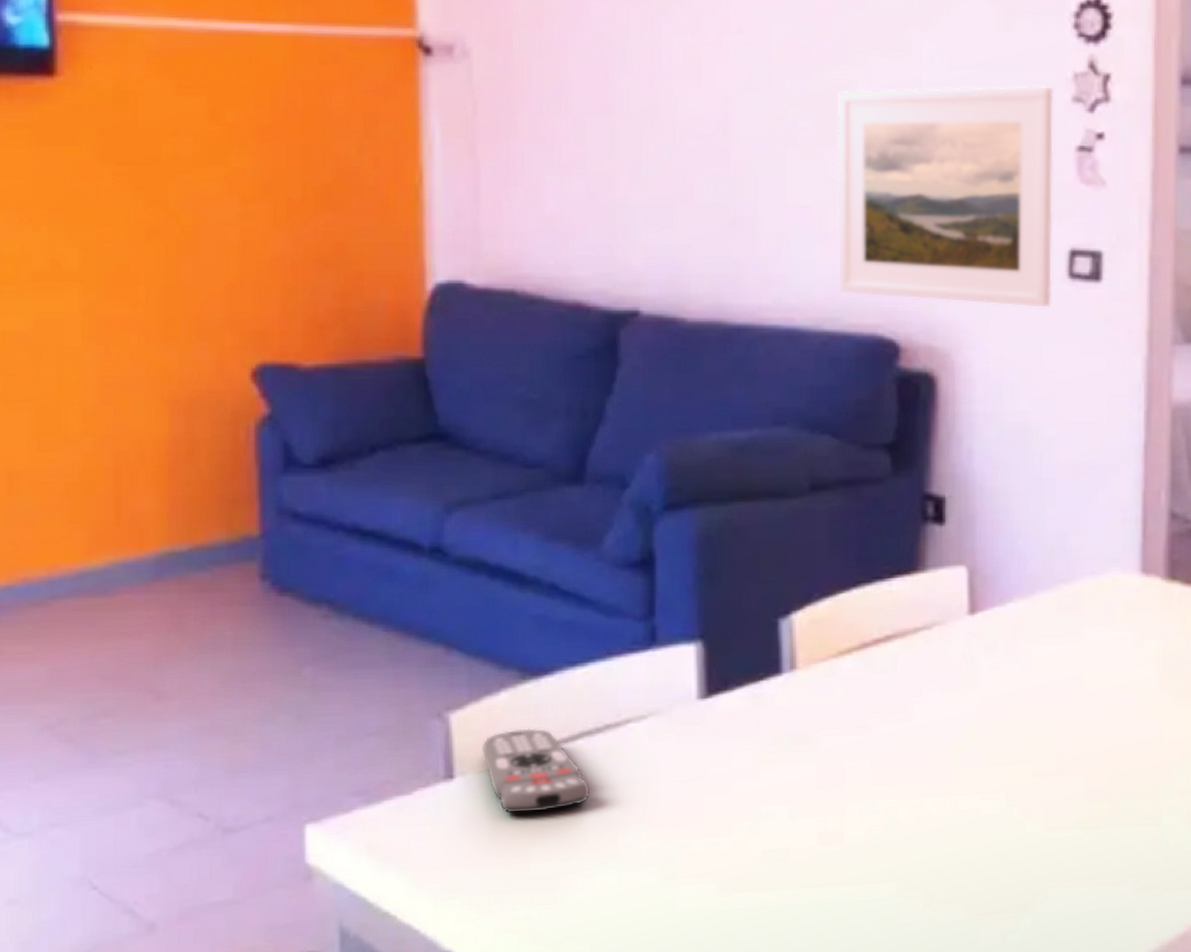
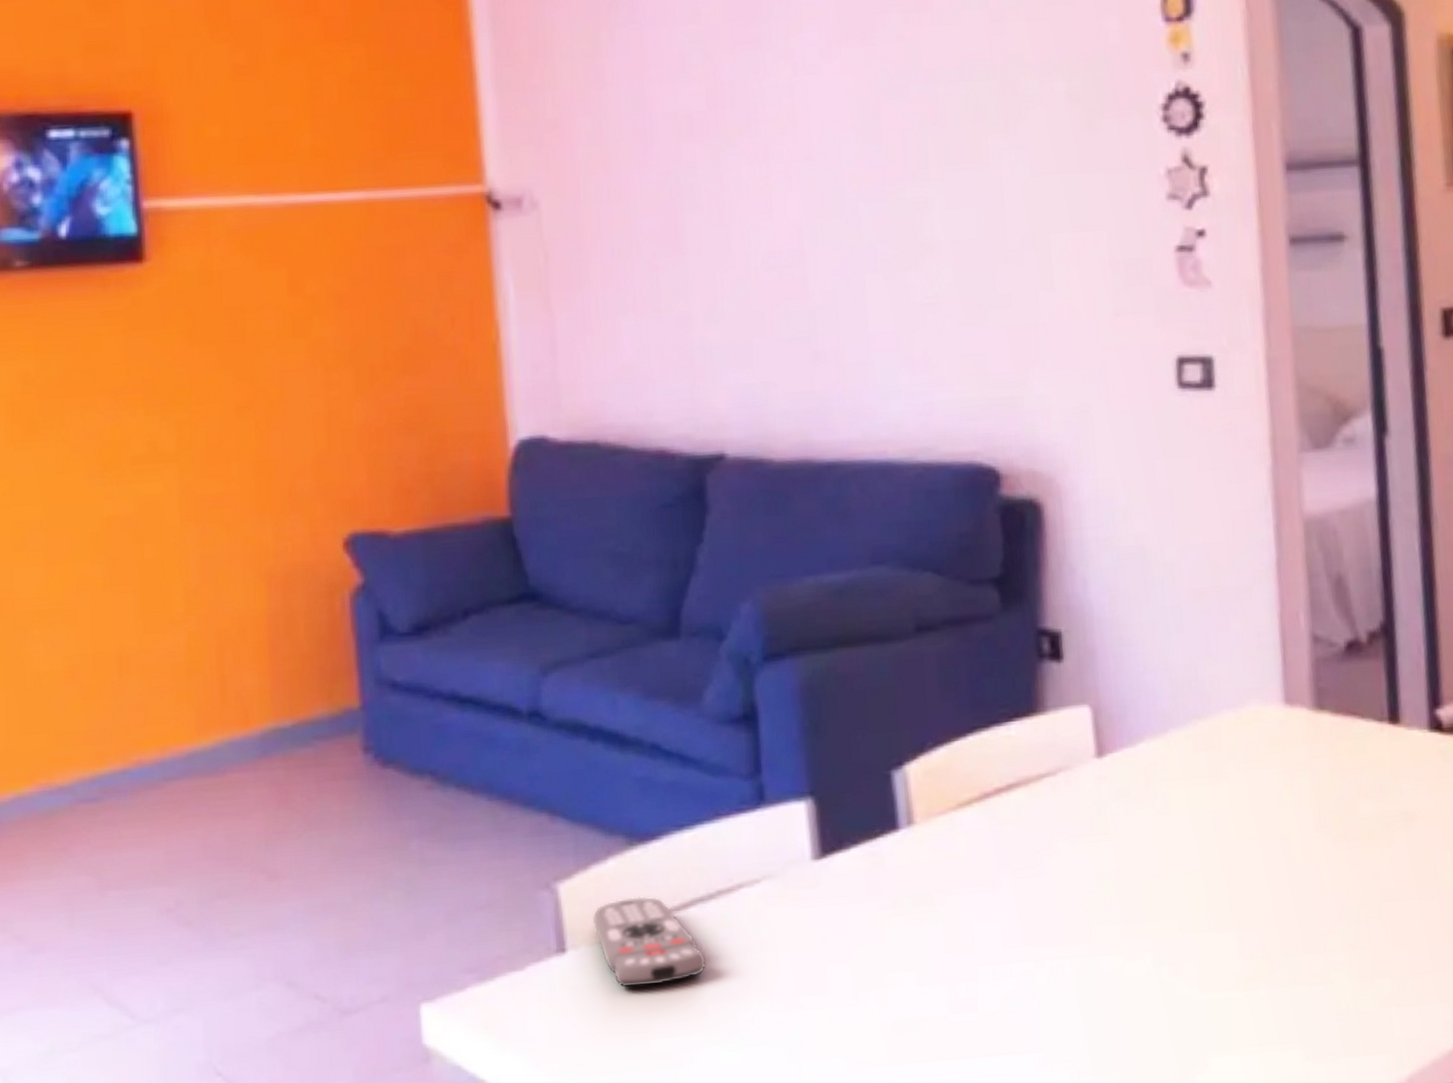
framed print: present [837,85,1054,308] -> none [916,185,1162,423]

